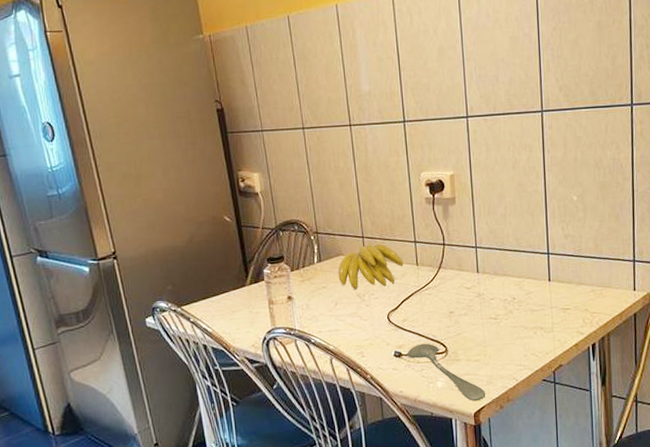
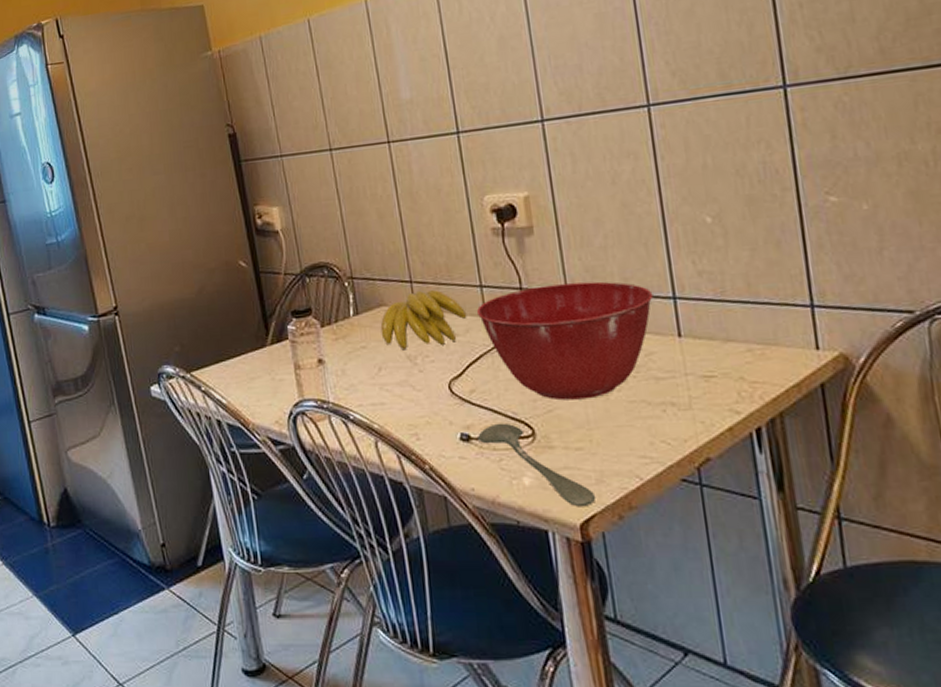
mixing bowl: none [411,240,535,327] -> present [476,281,654,401]

